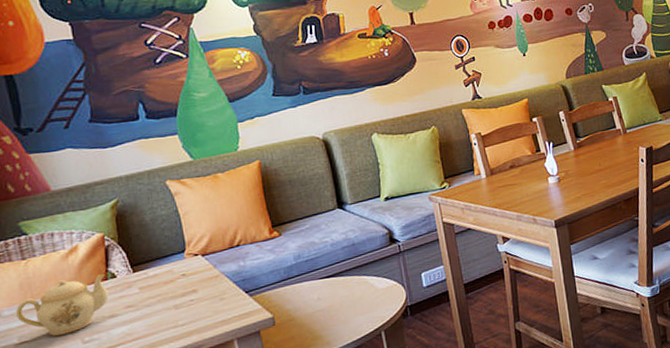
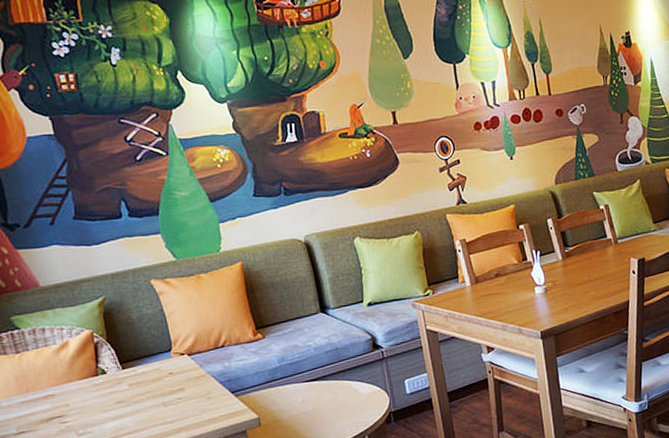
teapot: present [16,273,109,336] -> none [13,369,100,427]

